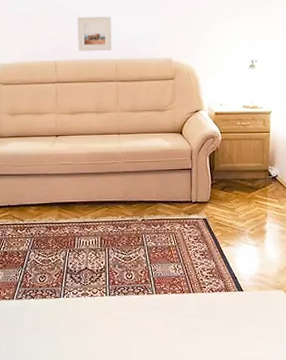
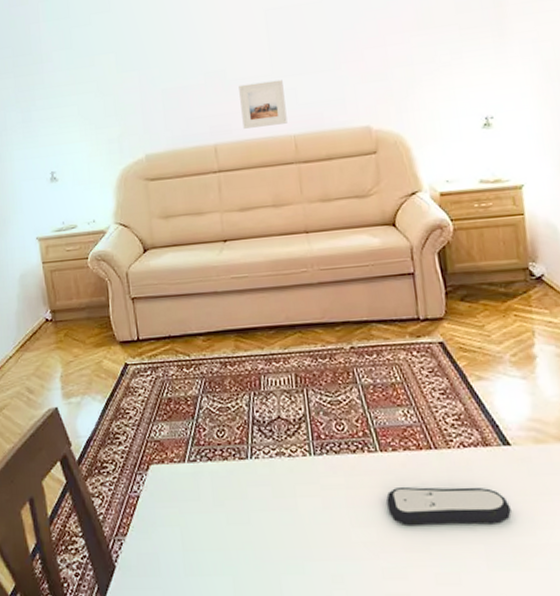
remote control: none [157,319,238,346] -> present [386,487,511,527]

